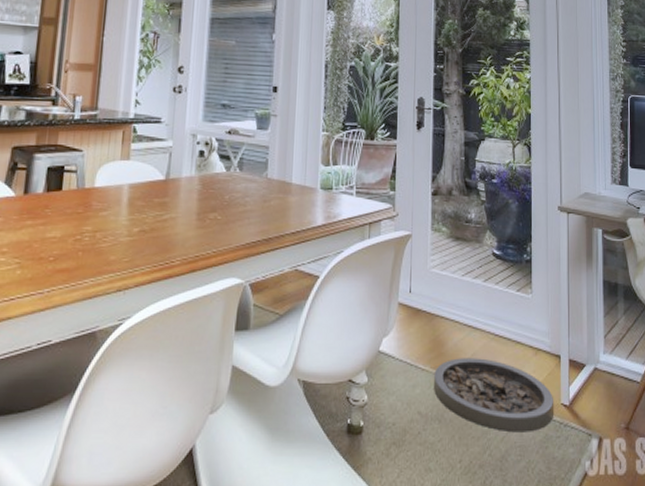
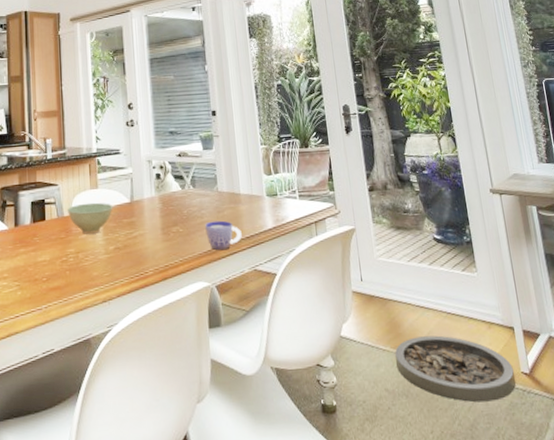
bowl: none [89,175,145,212] -> present [66,202,113,234]
cup: none [246,211,287,245] -> present [205,220,242,251]

